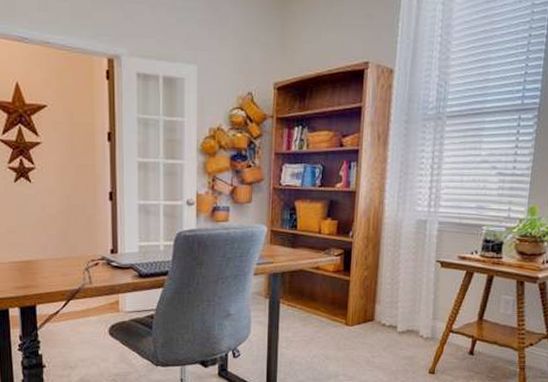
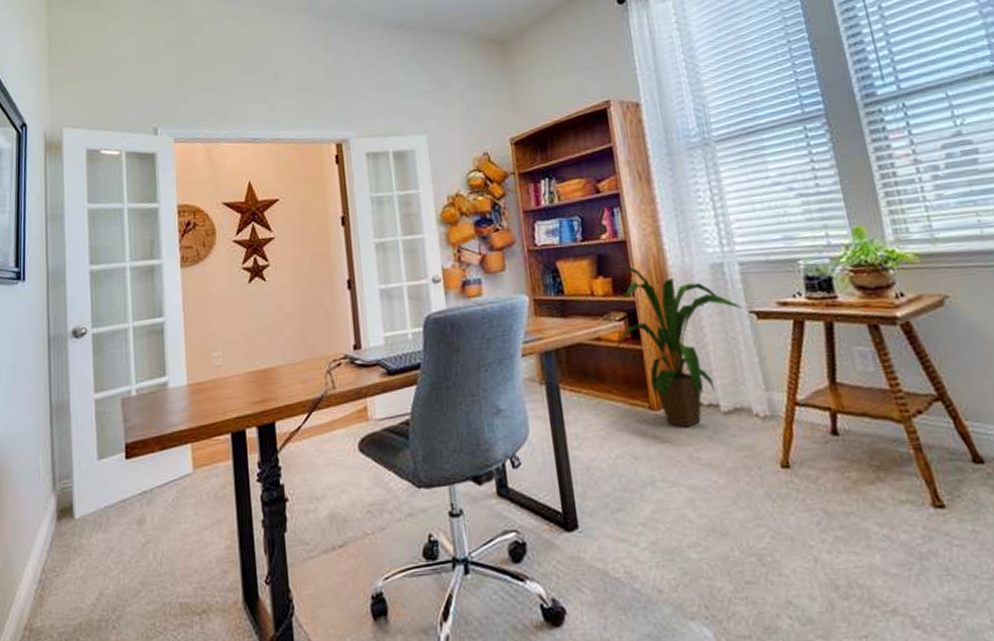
house plant: none [329,211,432,340] -> present [615,265,742,428]

